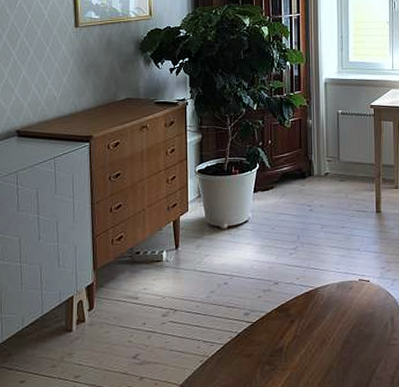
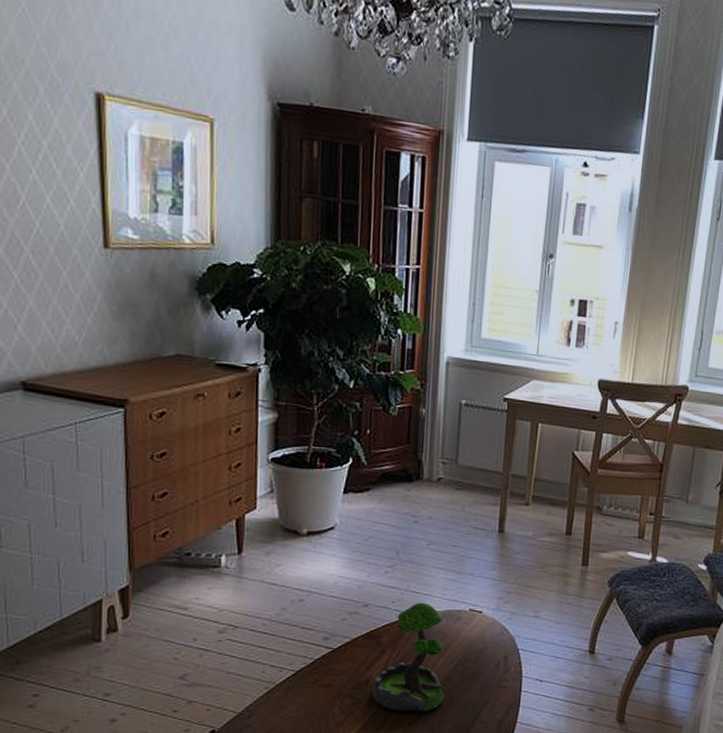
plant: none [286,276,346,374] -> present [372,602,446,712]

